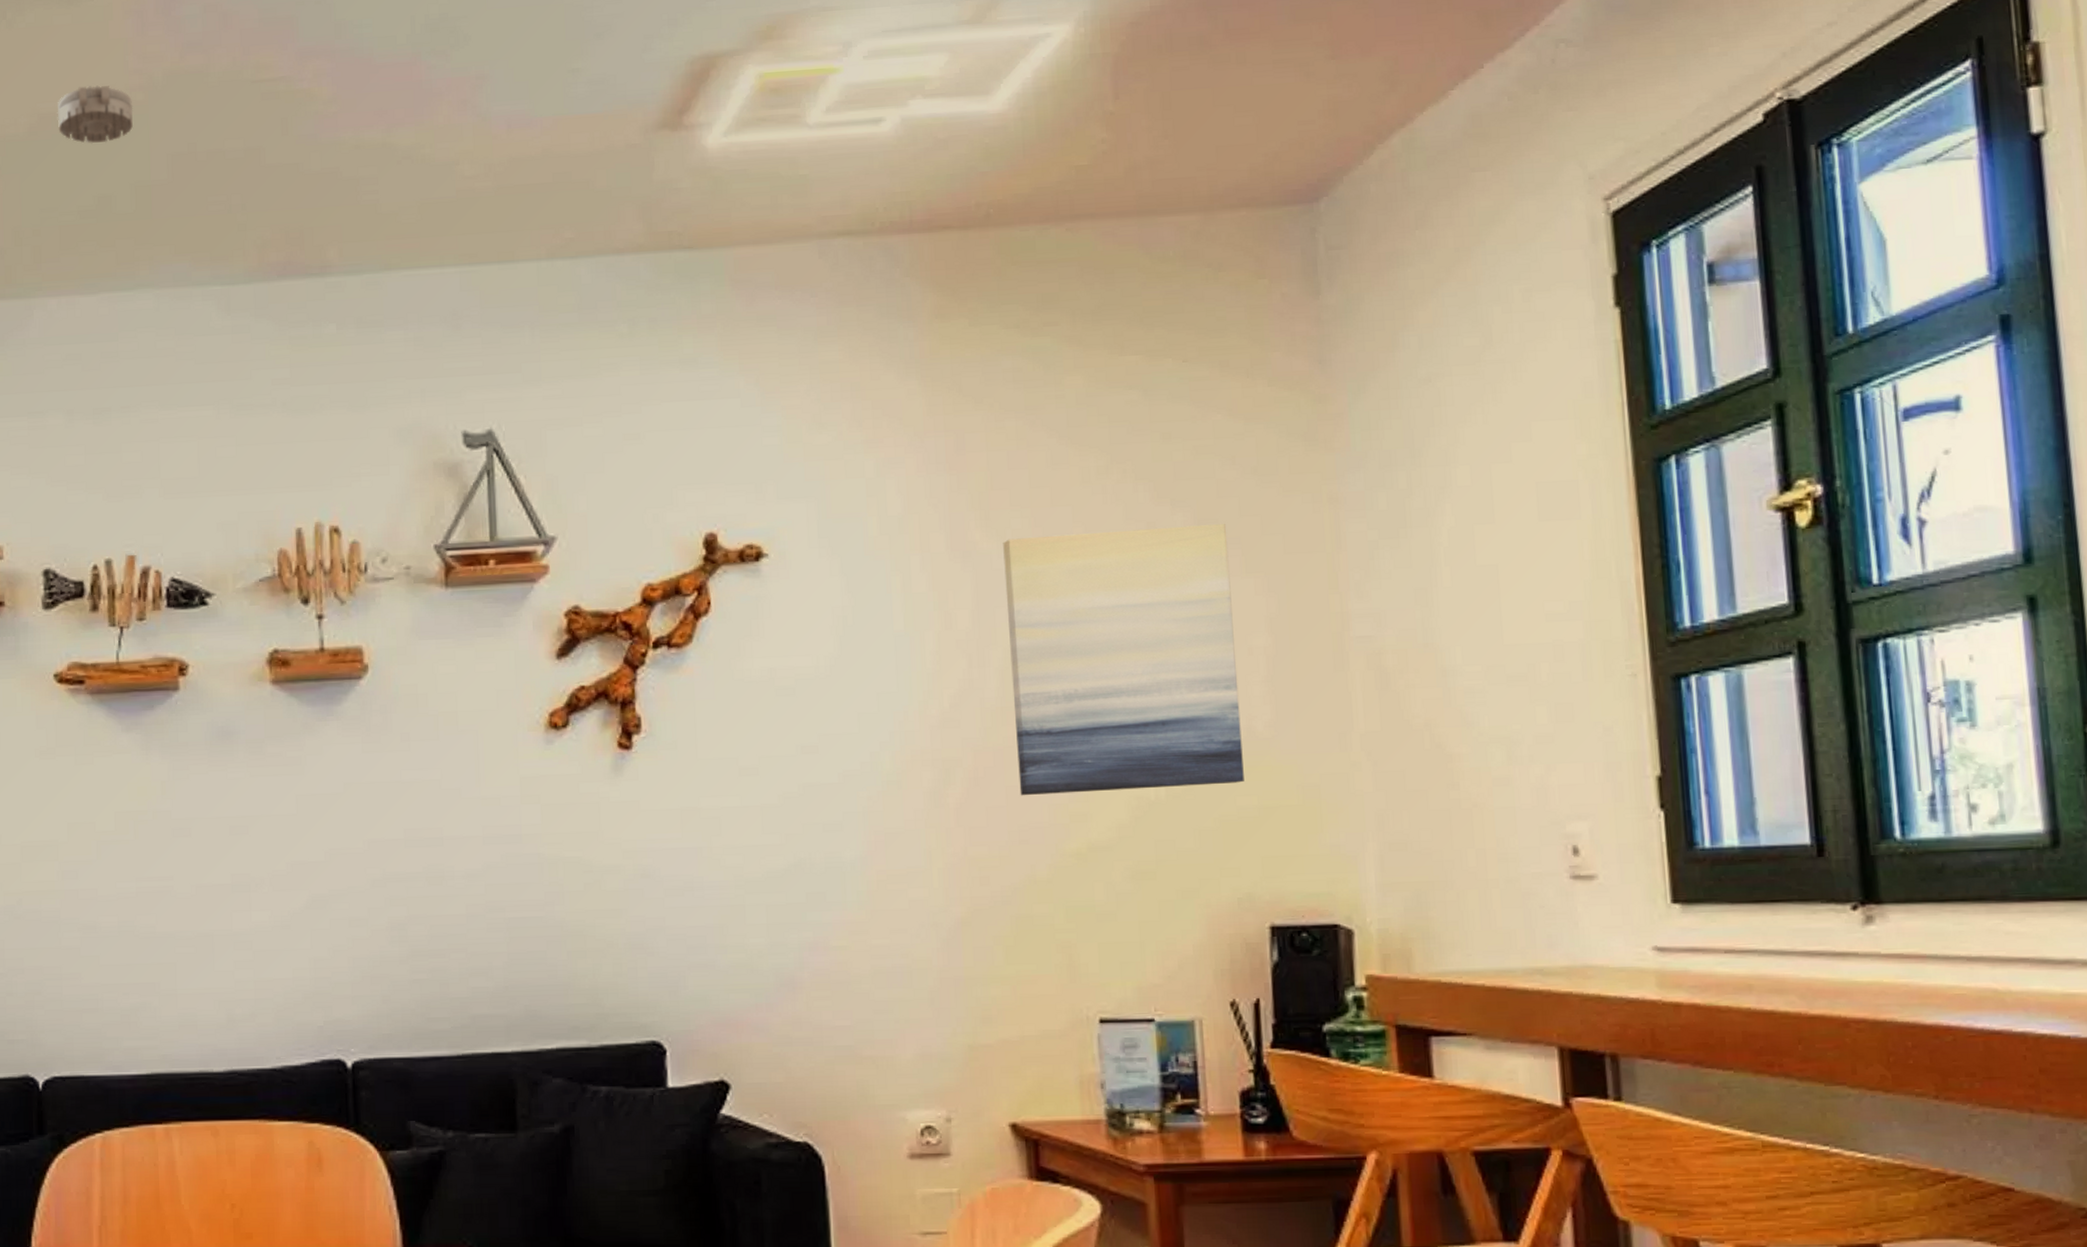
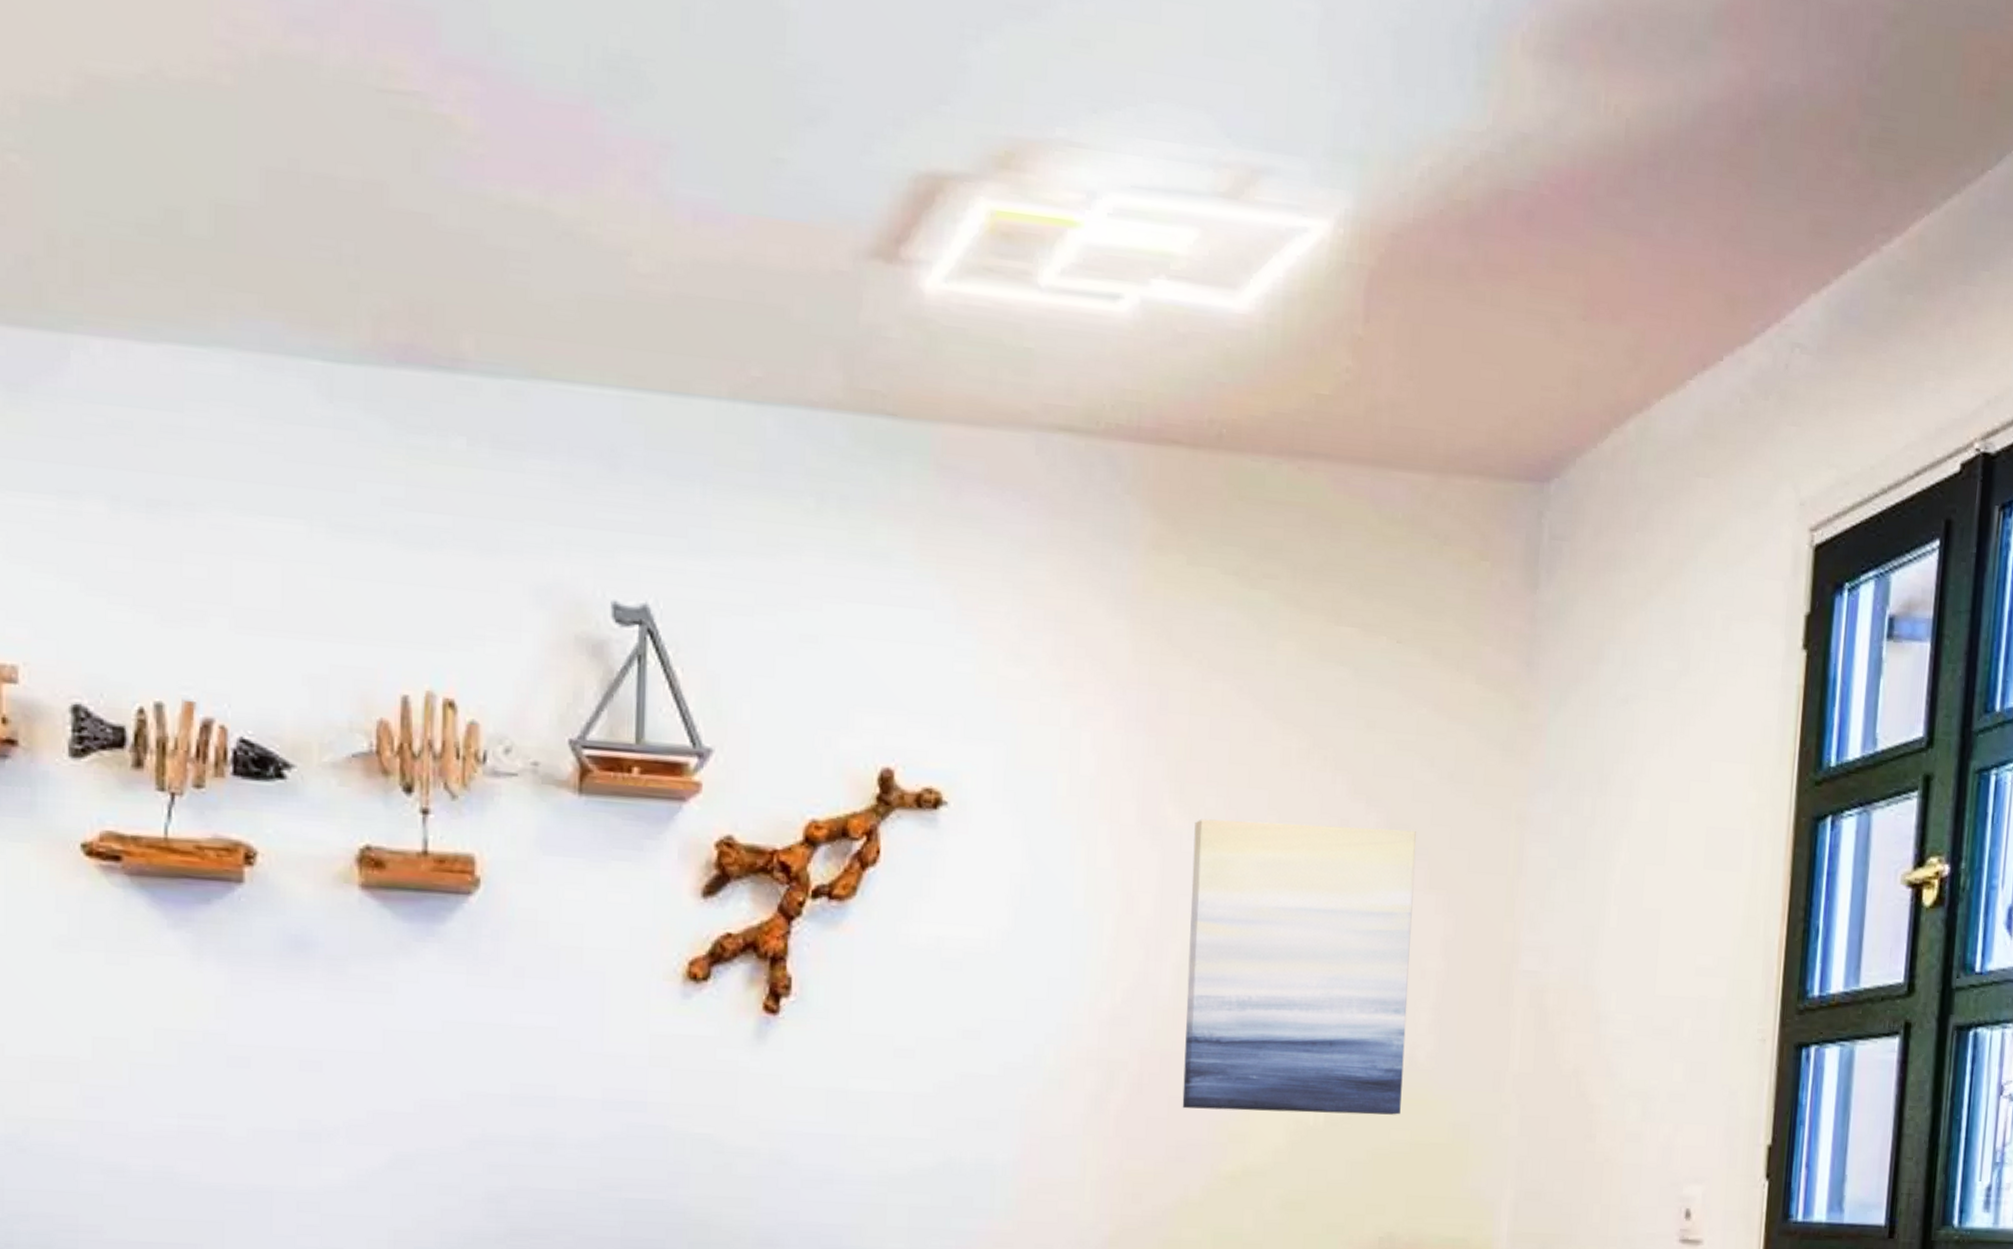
smoke detector: present [57,85,133,144] -> none [112,47,217,135]

